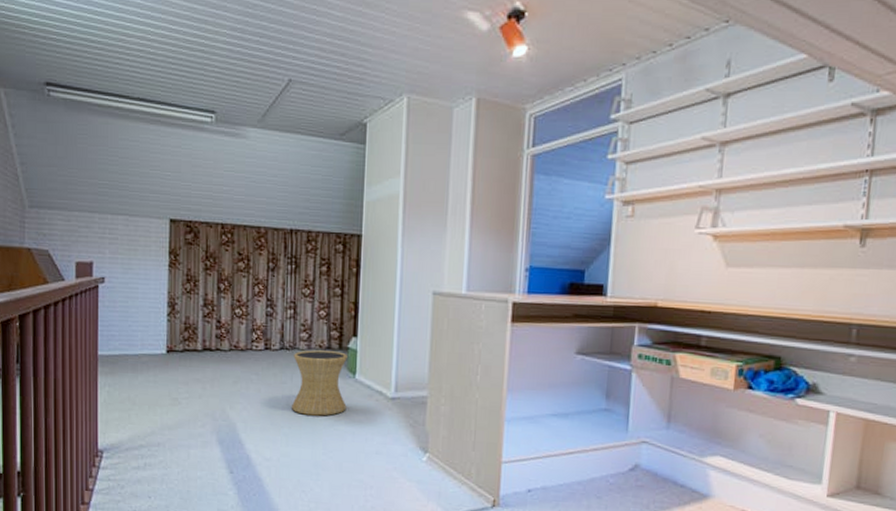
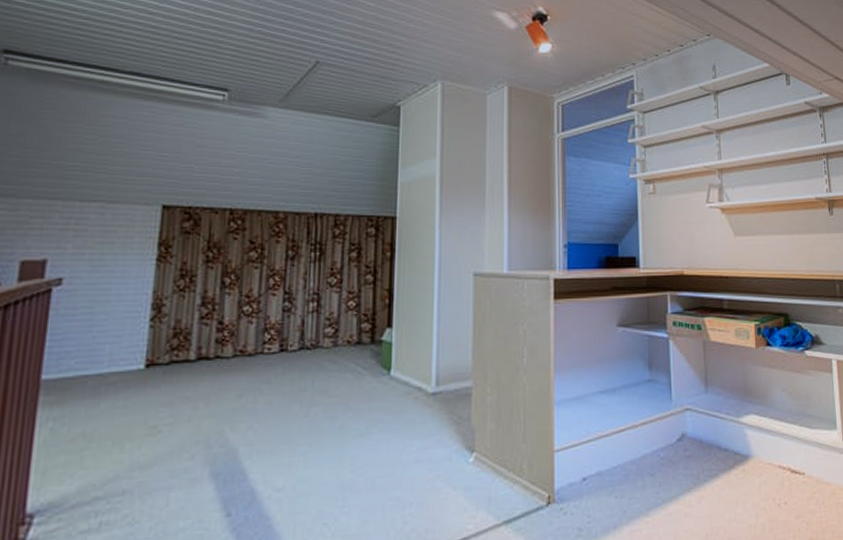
side table: present [292,350,347,416] -> none [312,346,381,426]

